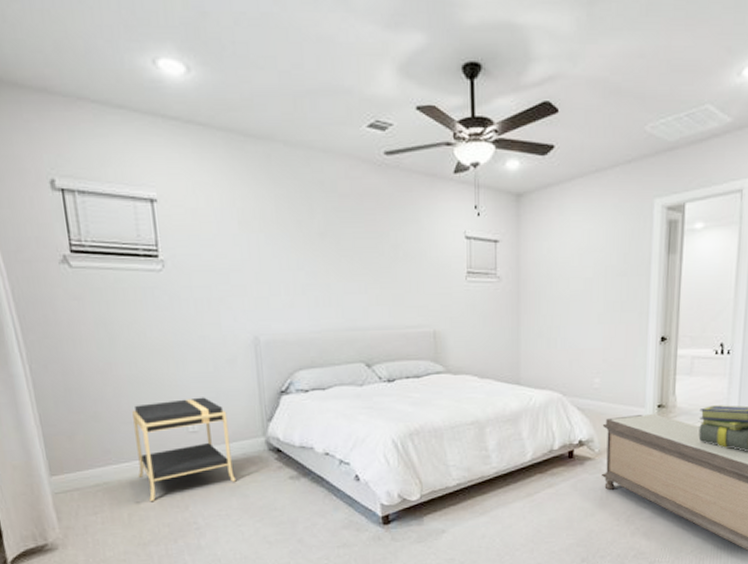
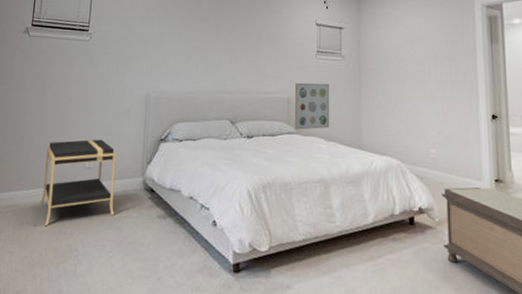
wall art: none [442,311,484,368] -> present [295,82,330,130]

